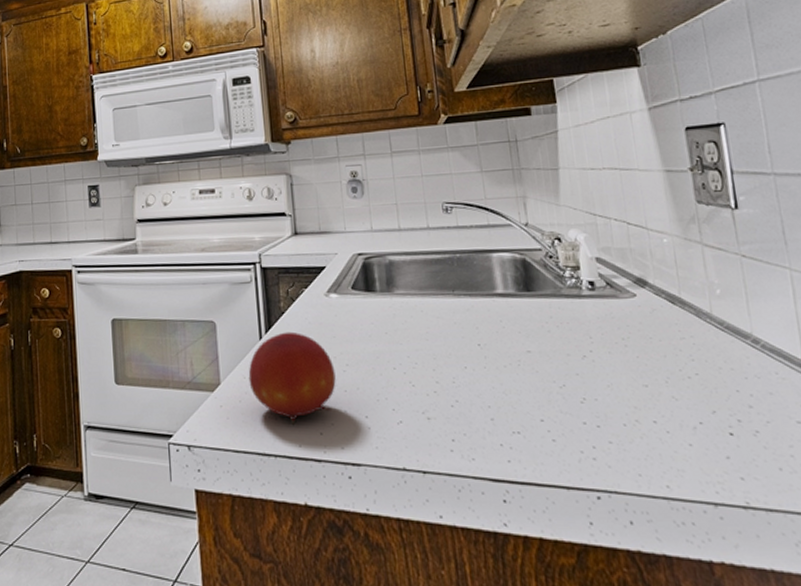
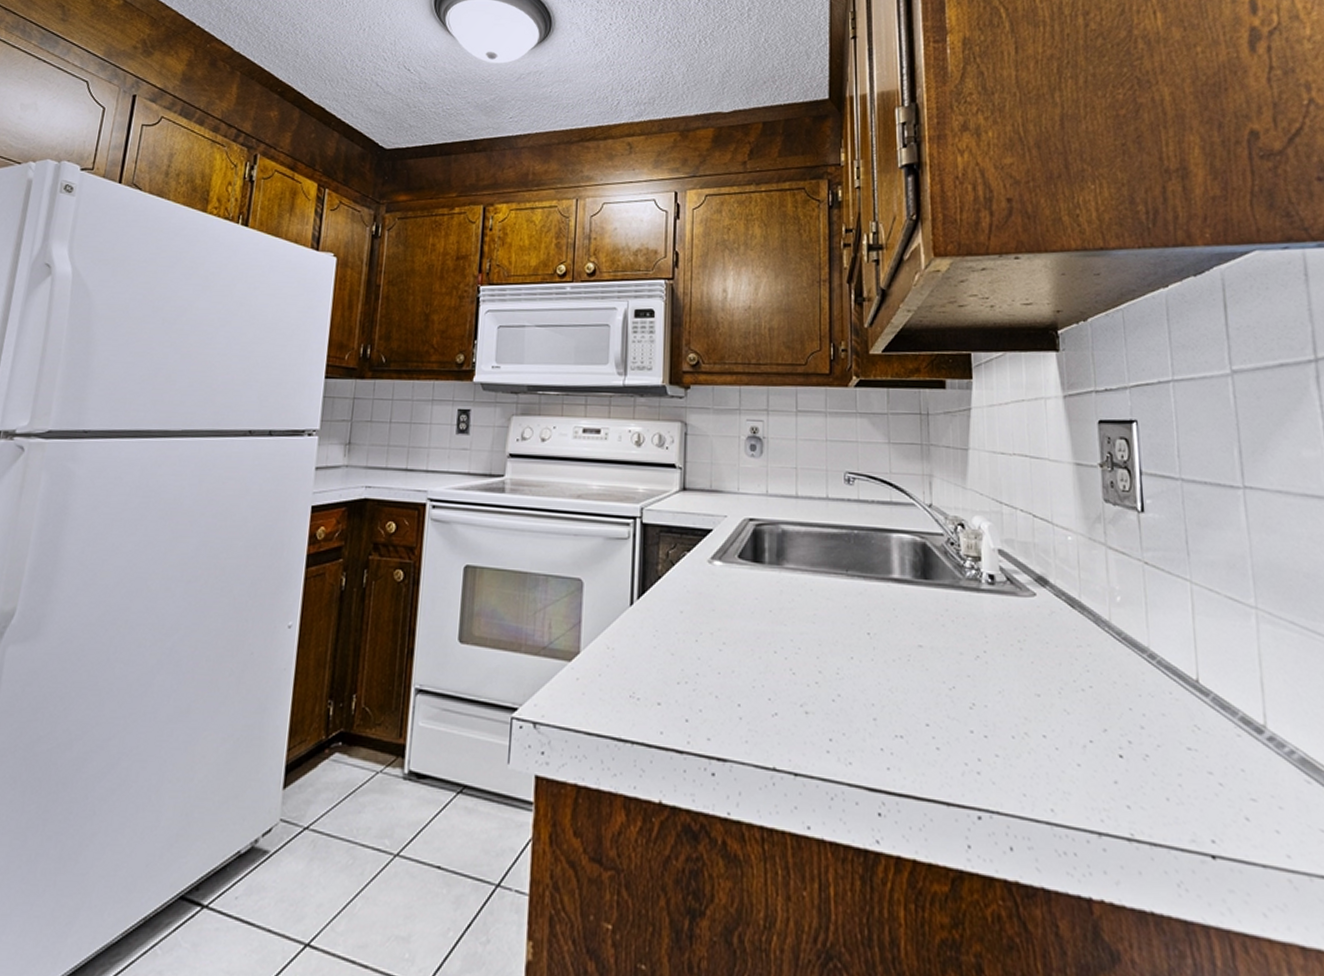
fruit: present [248,331,336,425] -> none [612,599,710,707]

